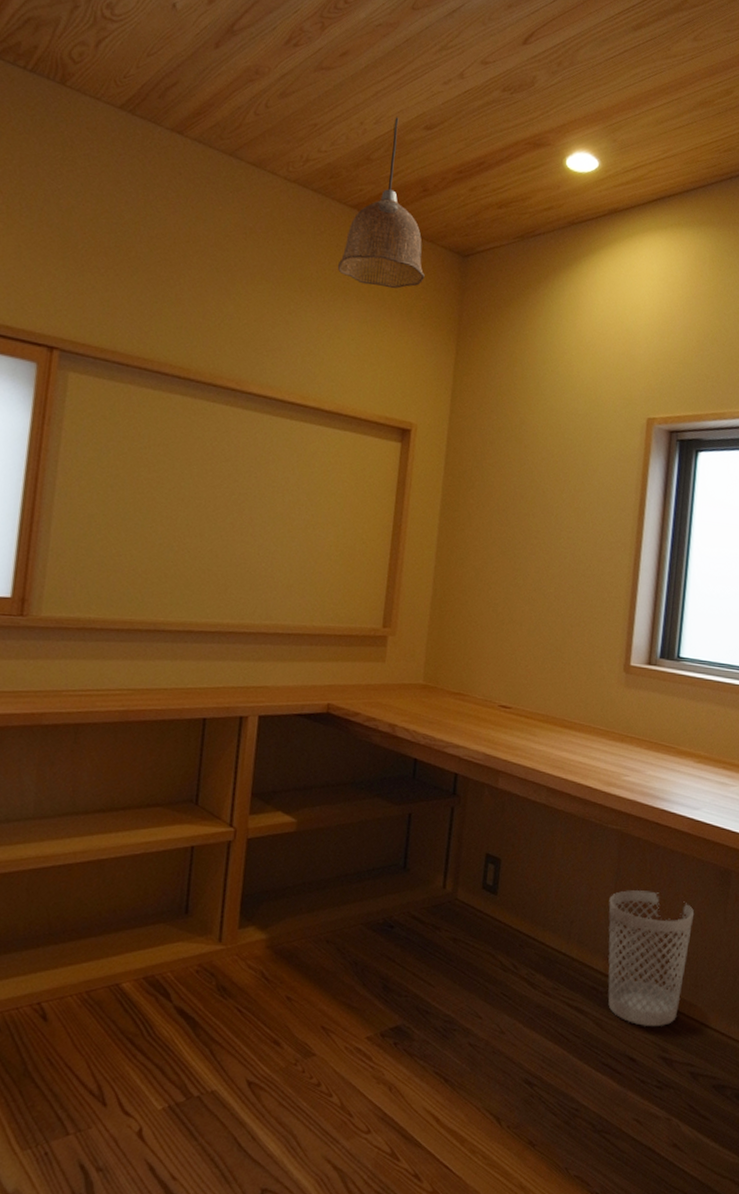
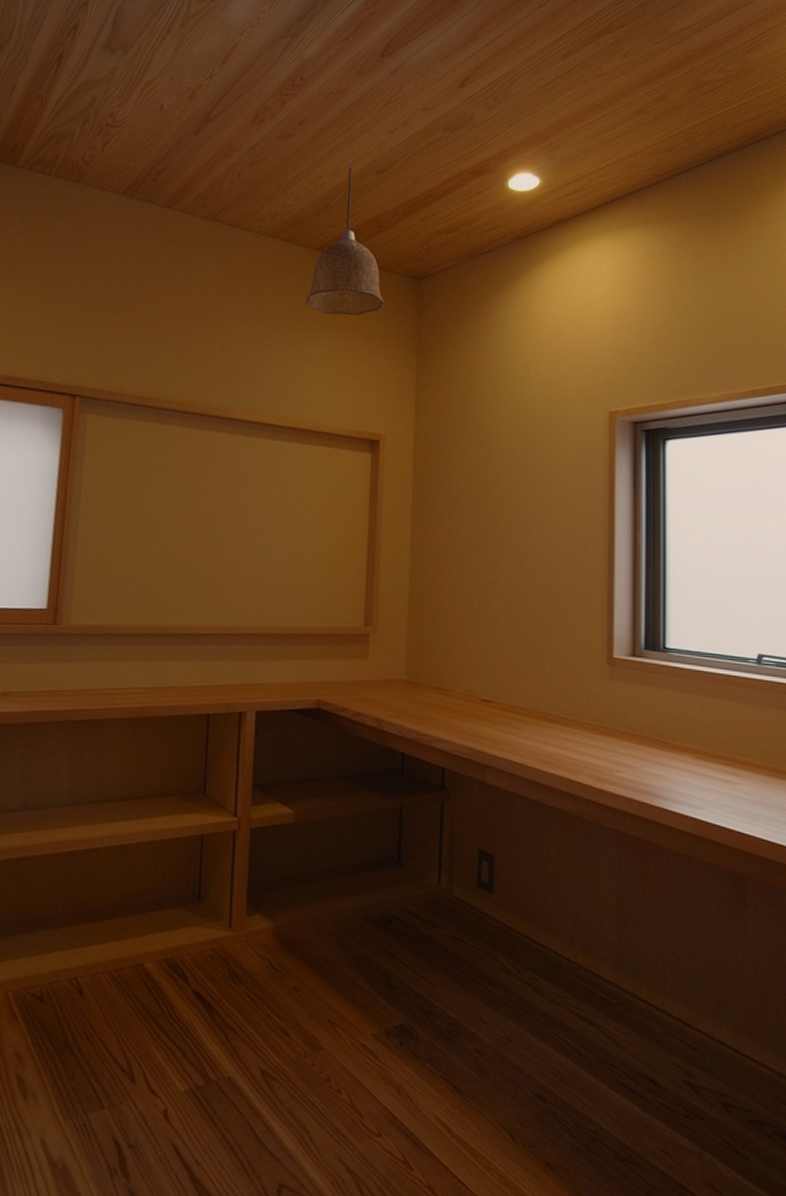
wastebasket: present [607,889,695,1026] -> none [612,893,709,1047]

